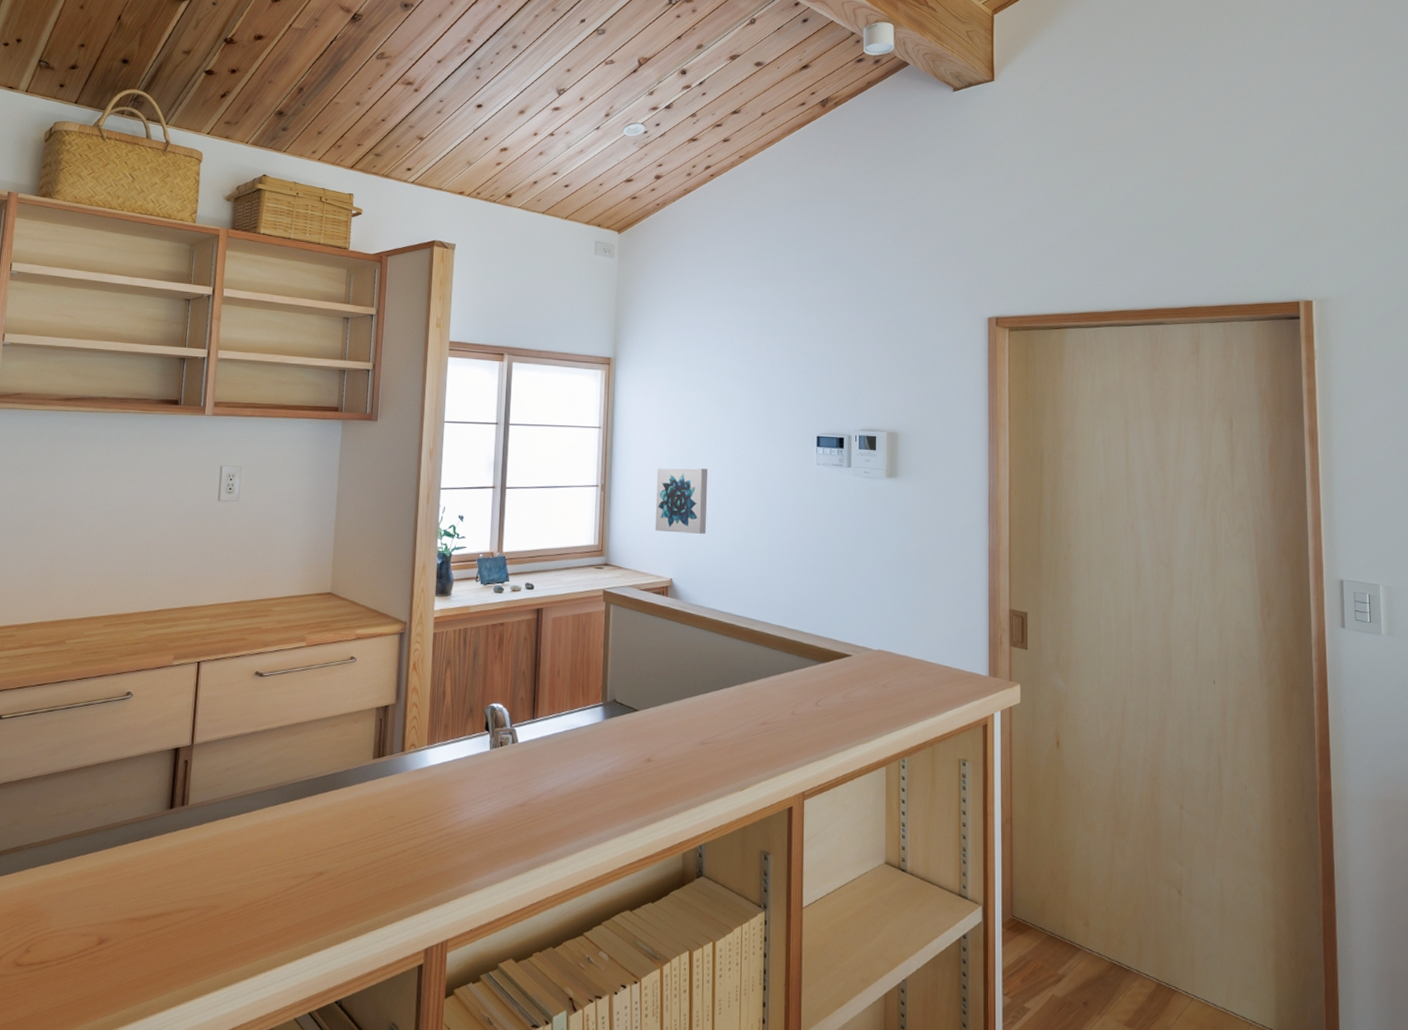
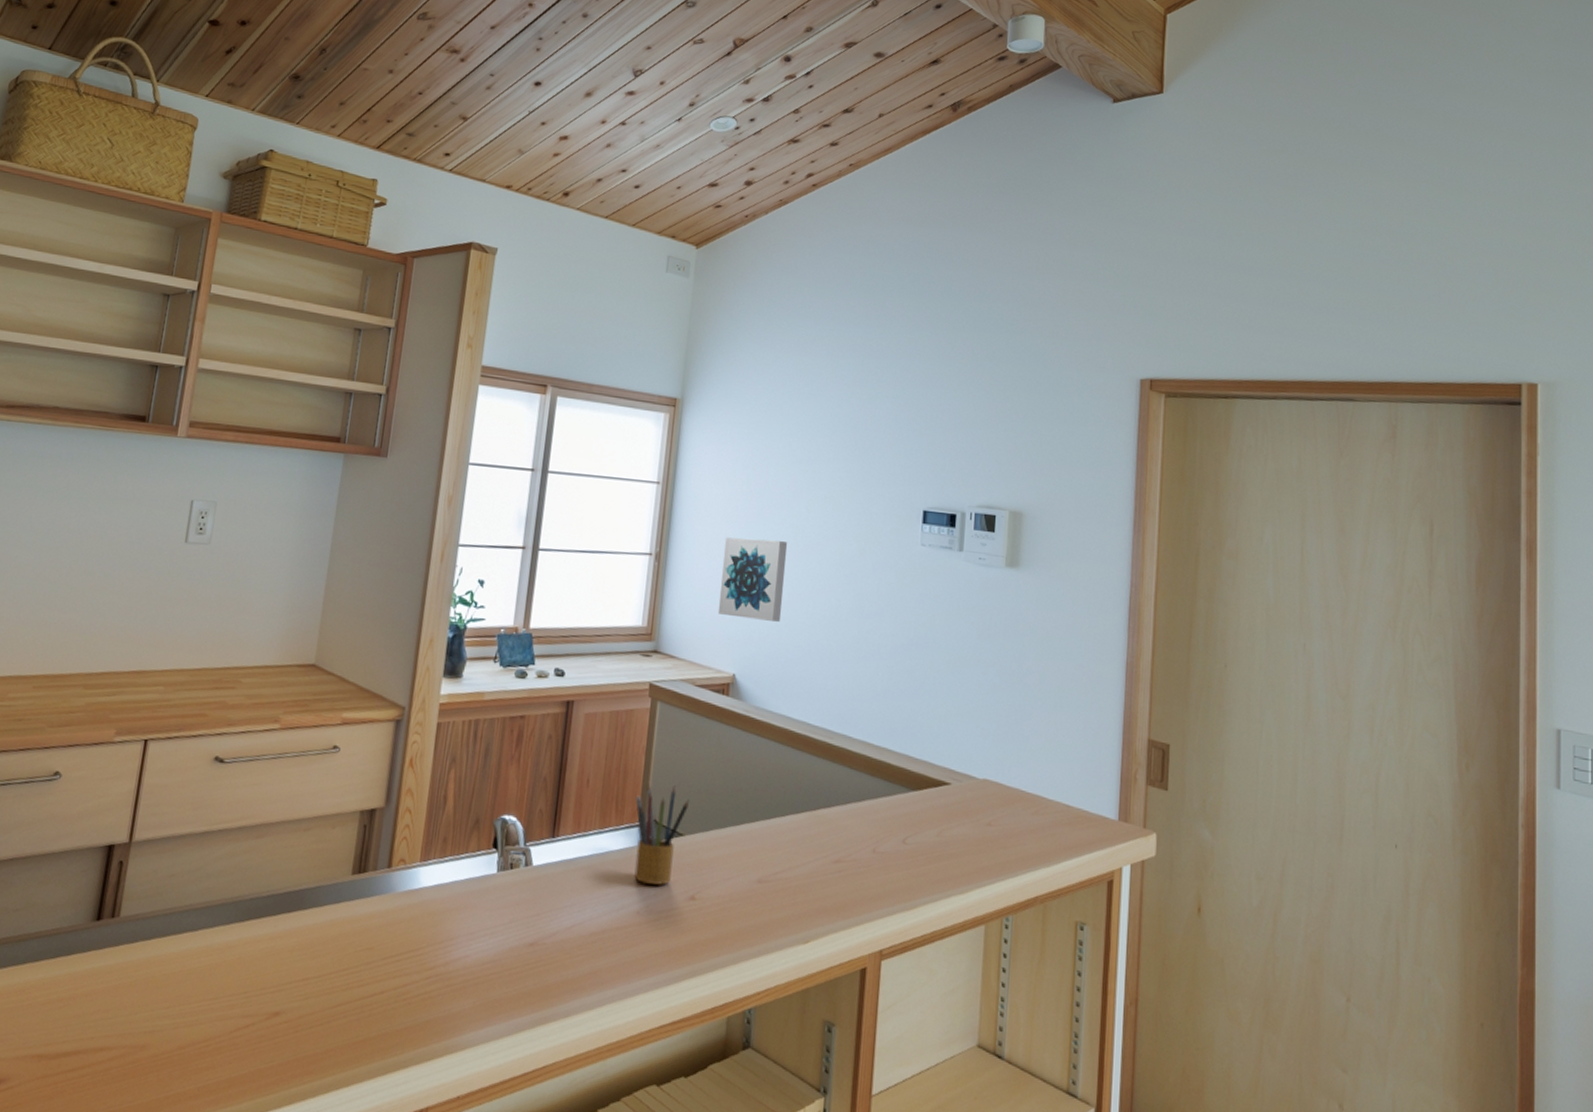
pencil box: none [597,671,642,751] -> present [634,784,690,885]

